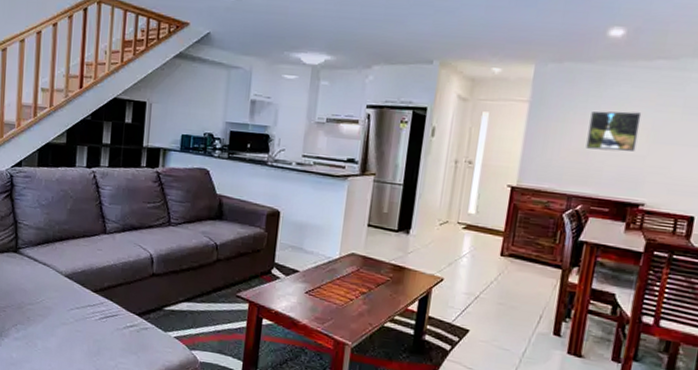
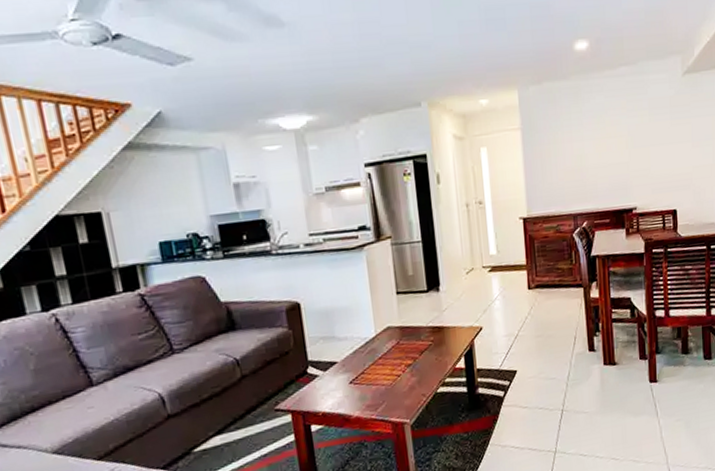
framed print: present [586,111,642,152] -> none [576,121,619,165]

